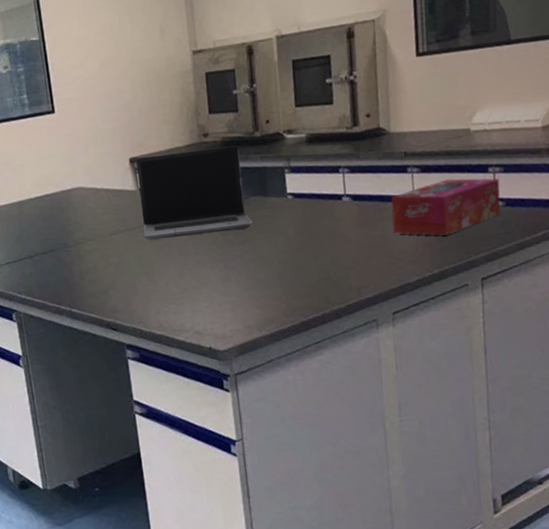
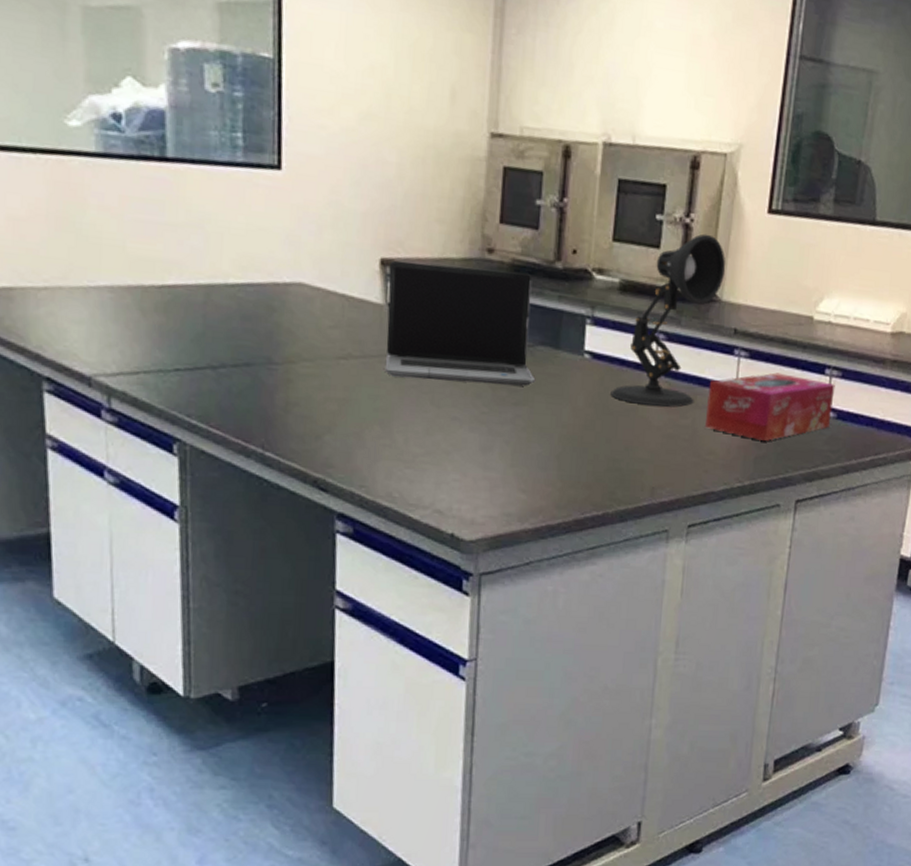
desk lamp: none [312,84,389,226] -> present [610,233,726,408]

